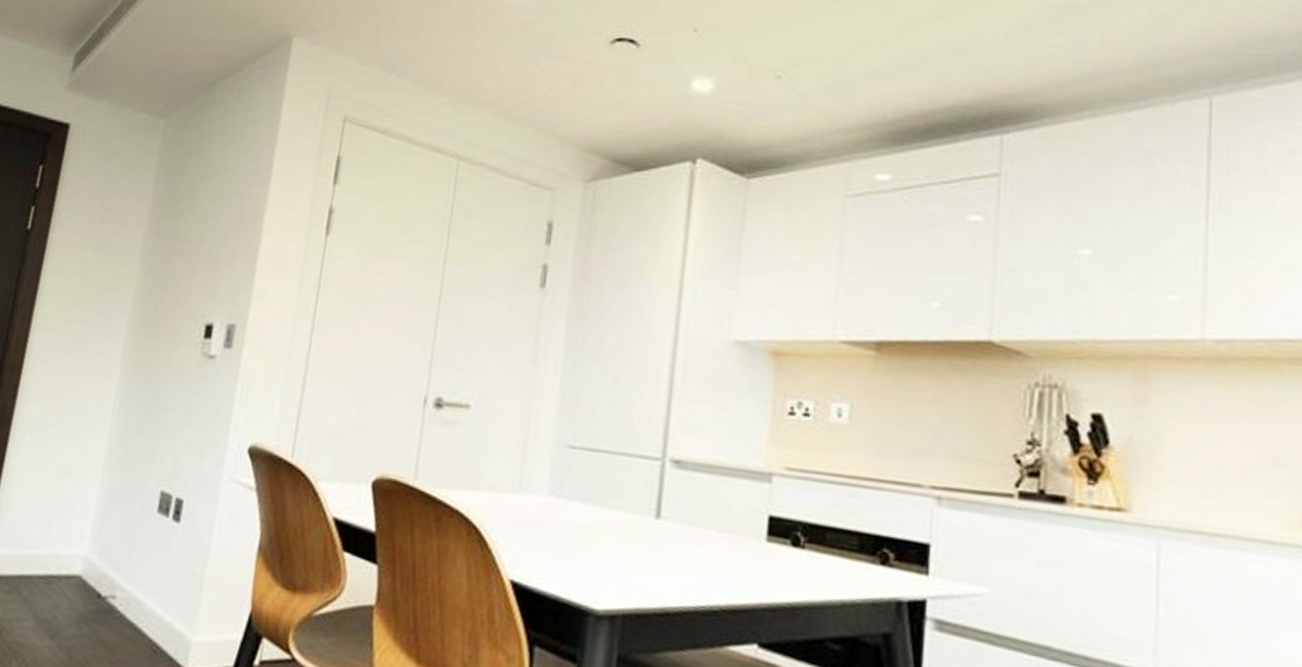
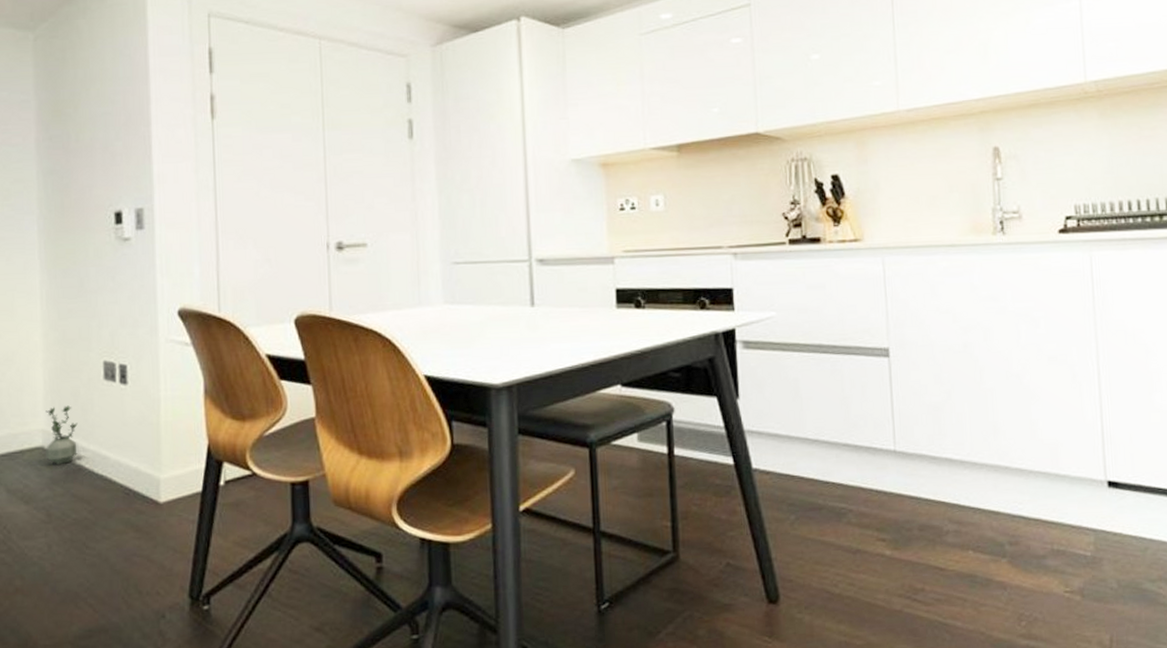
potted plant: none [81,532,121,601] -> present [46,405,79,465]

